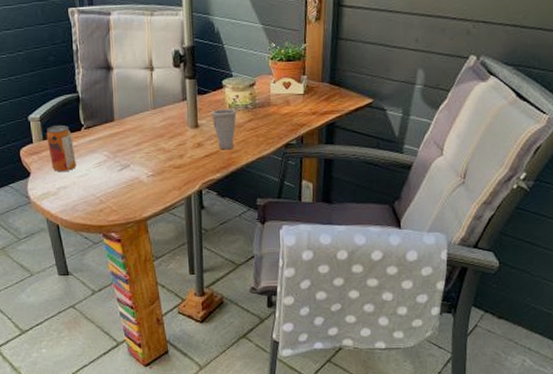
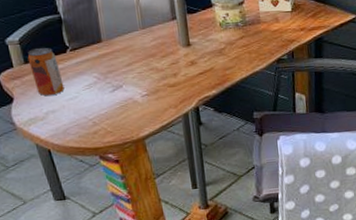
cup: present [211,109,237,150] -> none [202,27,228,67]

